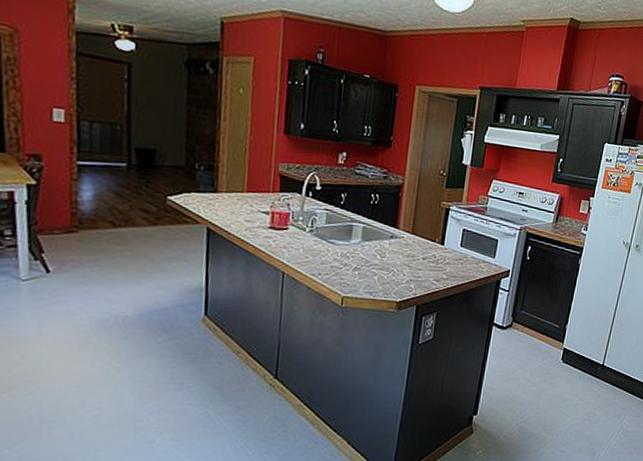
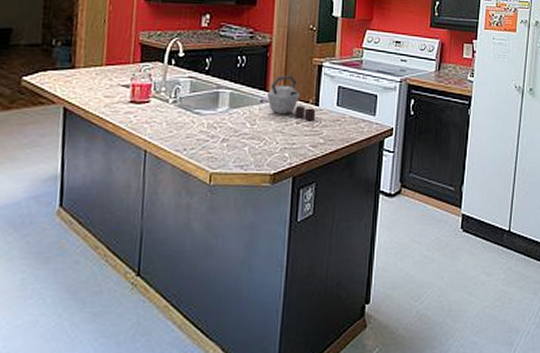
kettle: none [397,215,441,259] -> present [267,76,316,121]

